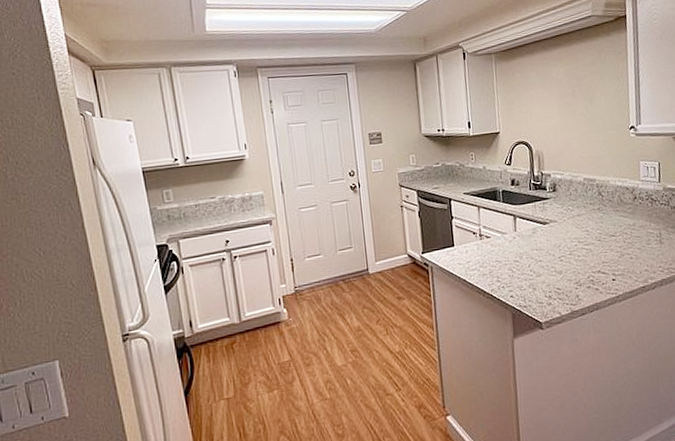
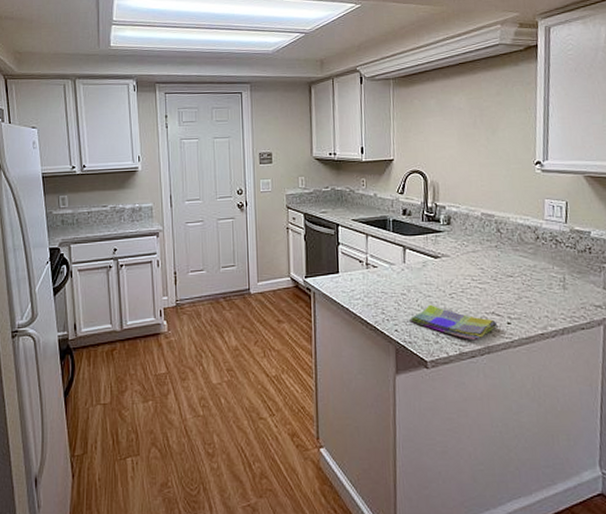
dish towel: none [522,268,604,299] -> present [408,304,498,341]

